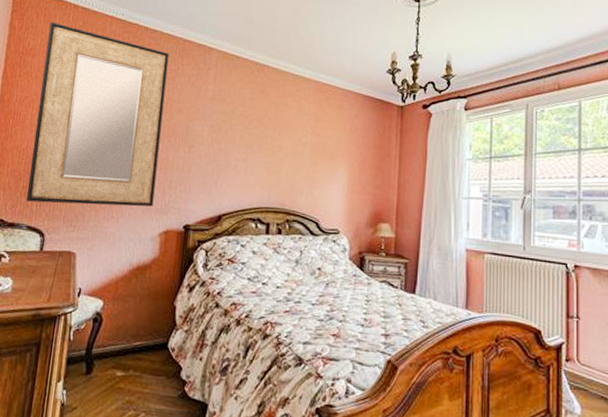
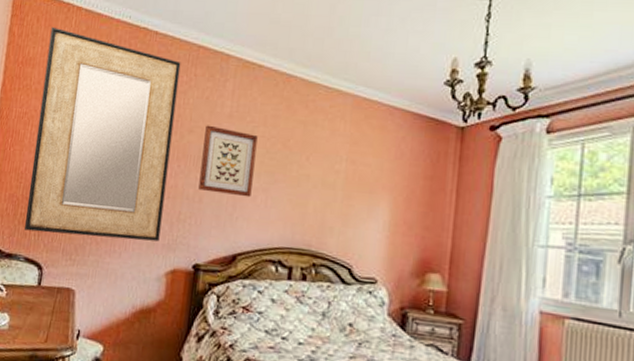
wall art: none [187,106,237,167] -> present [198,125,258,198]

